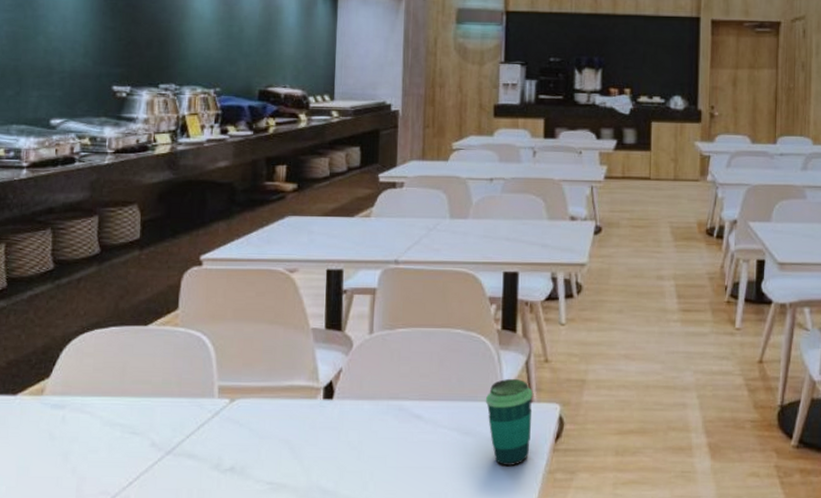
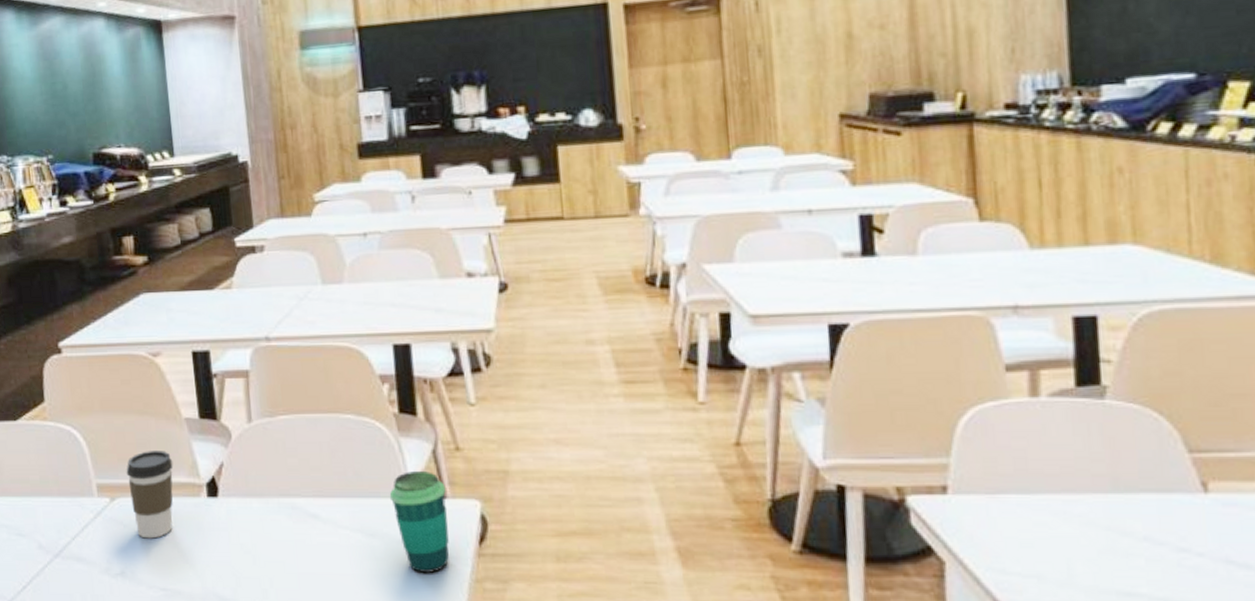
coffee cup: none [249,357,295,437] -> present [126,451,173,539]

